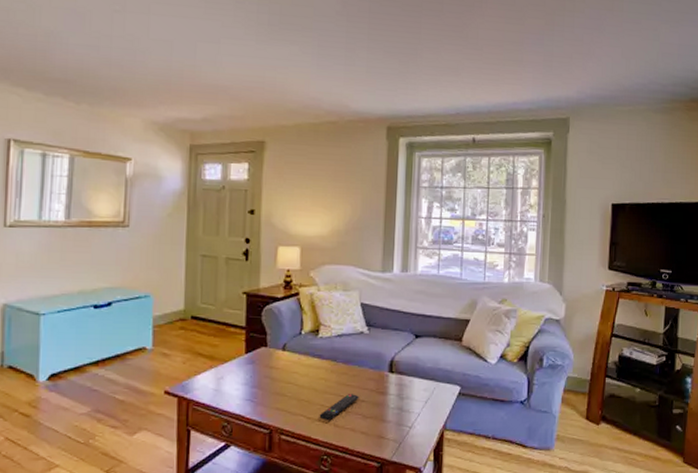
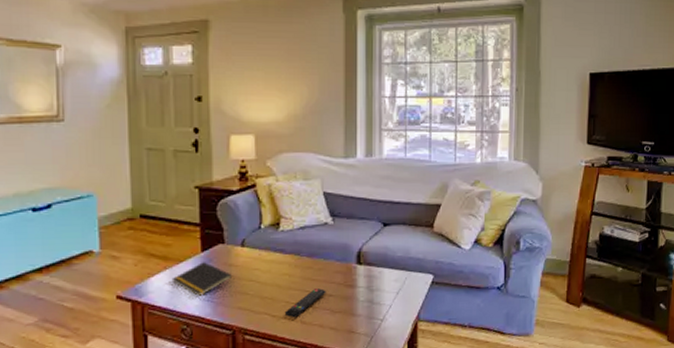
notepad: none [216,363,272,397] -> present [171,262,232,297]

